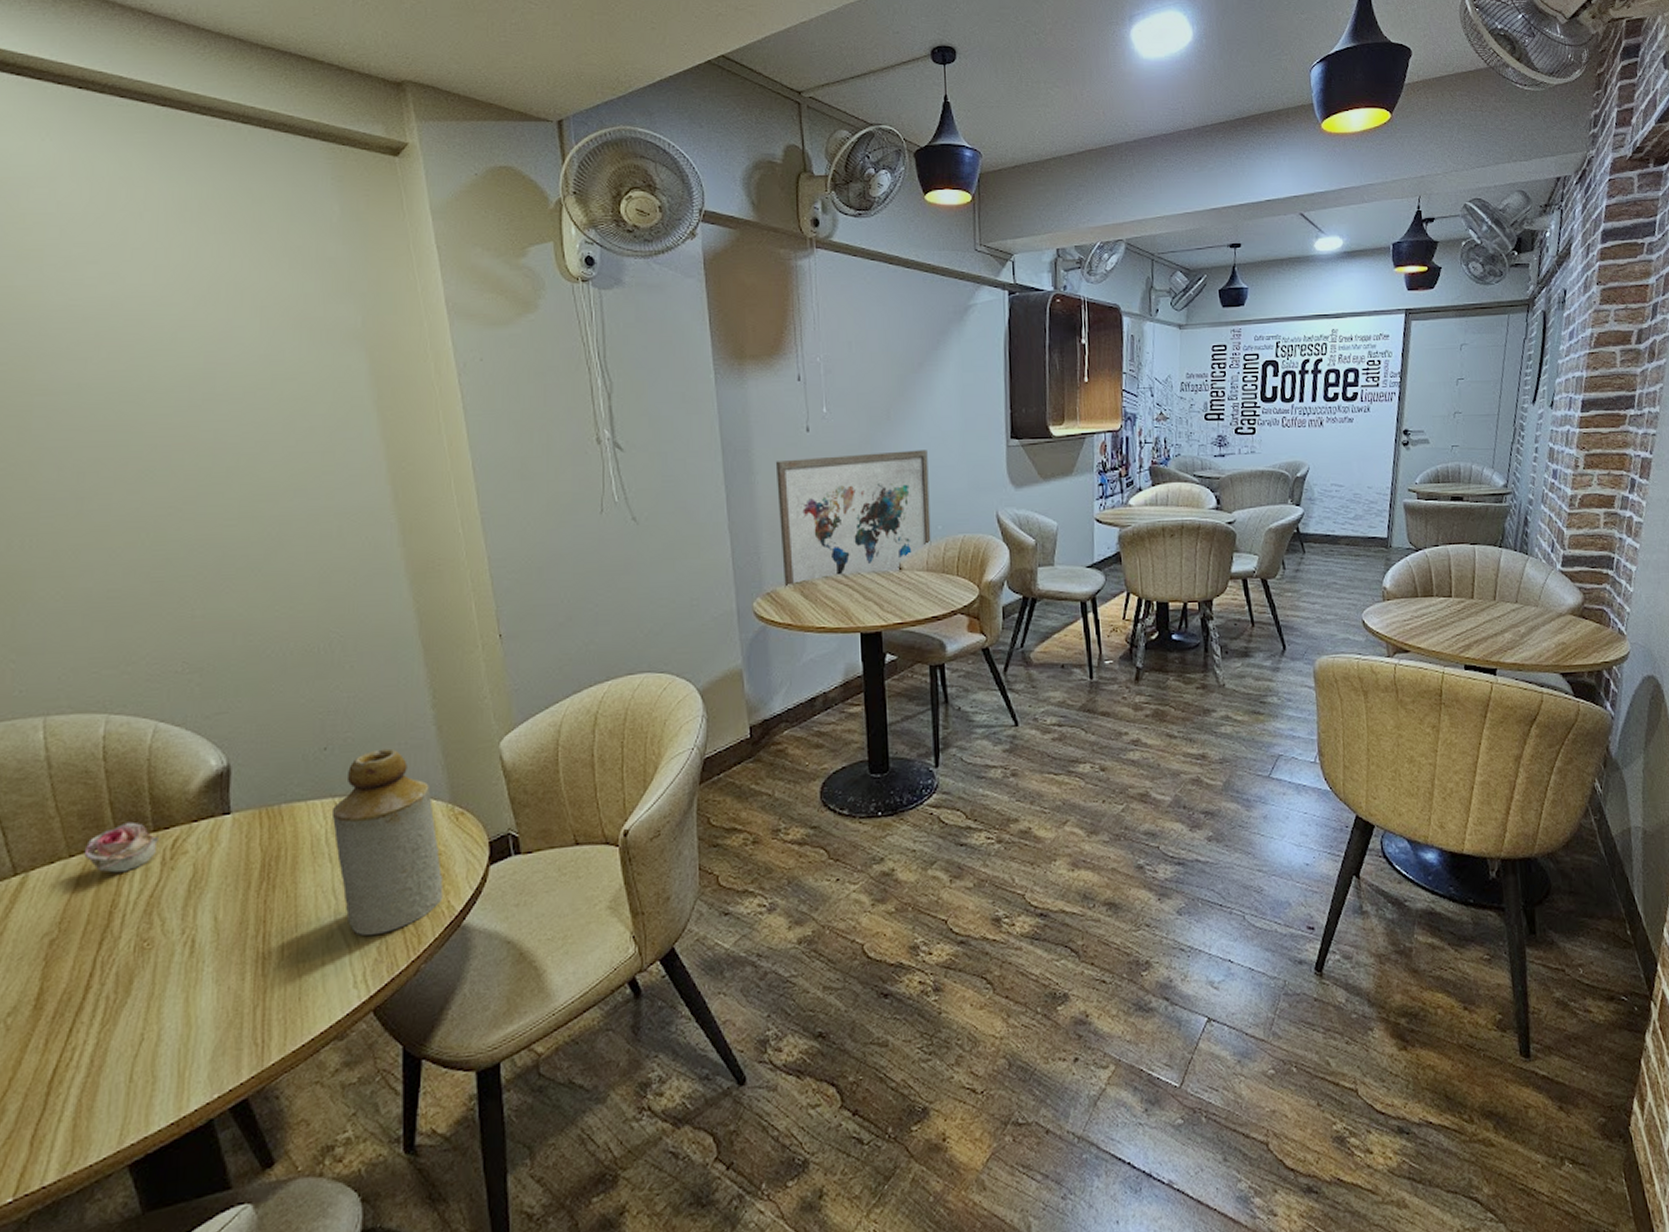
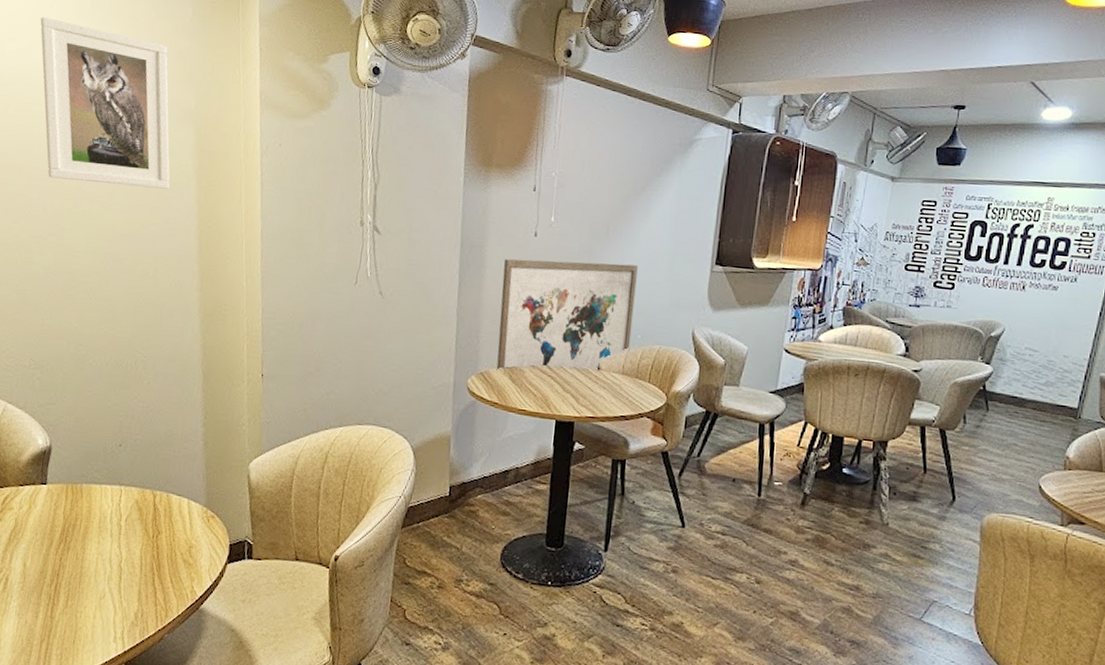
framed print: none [128,230,343,432] -> present [40,17,170,189]
bottle: present [331,748,443,935] -> none [116,452,192,603]

